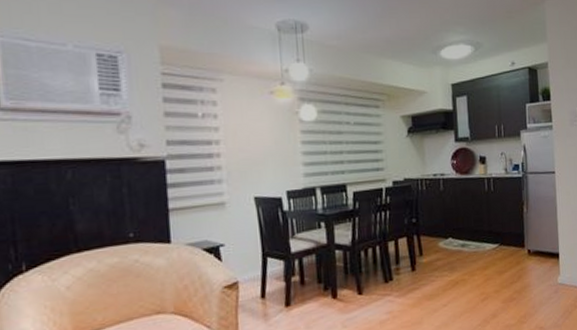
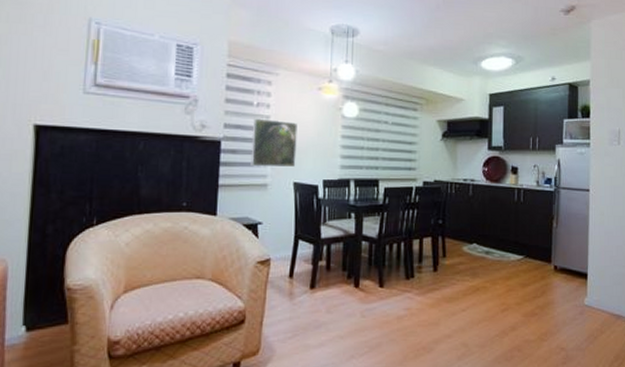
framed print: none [200,130,255,185] -> present [250,118,298,168]

